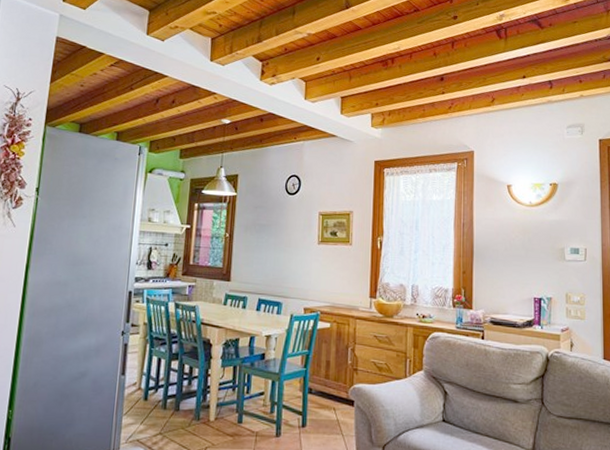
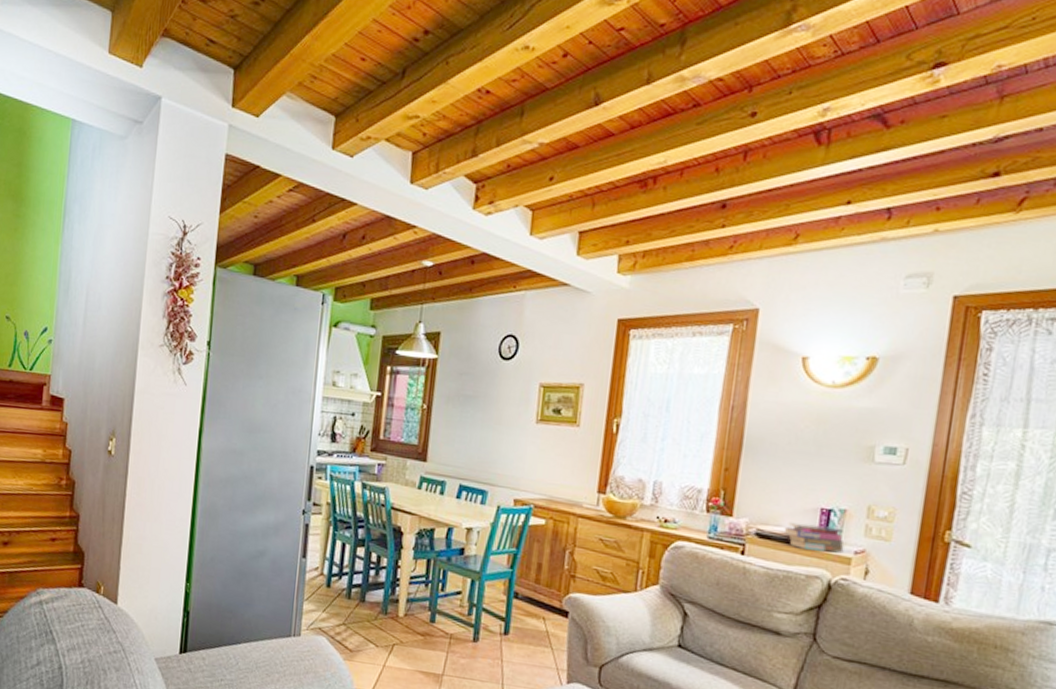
books: none [510,310,554,332] -> present [784,522,844,553]

